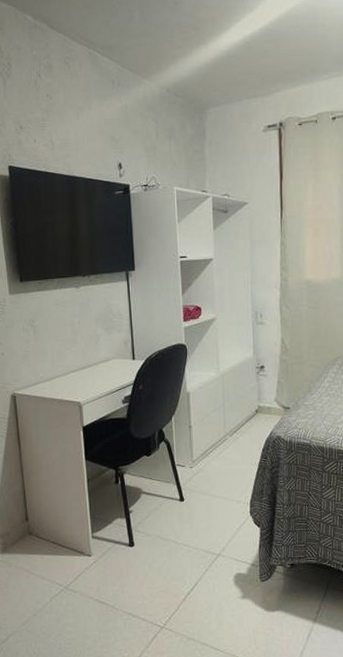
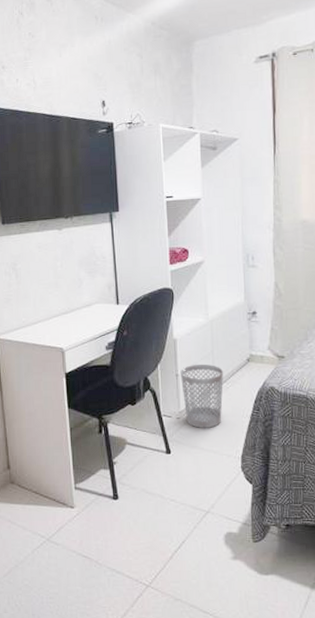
wastebasket: none [193,415,234,476] -> present [180,364,223,428]

